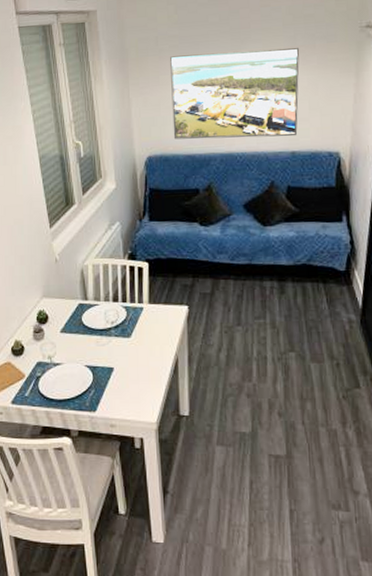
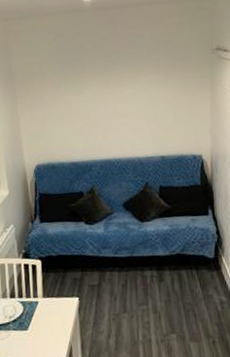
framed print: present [170,47,300,139] -> none [52,67,165,149]

